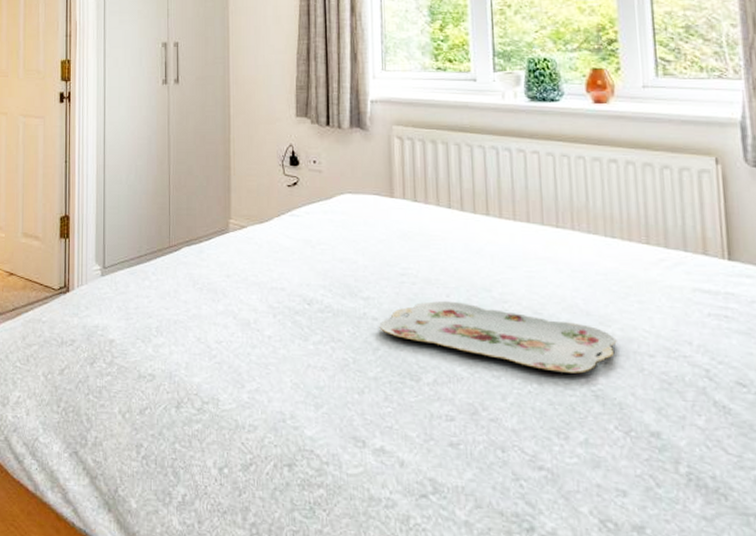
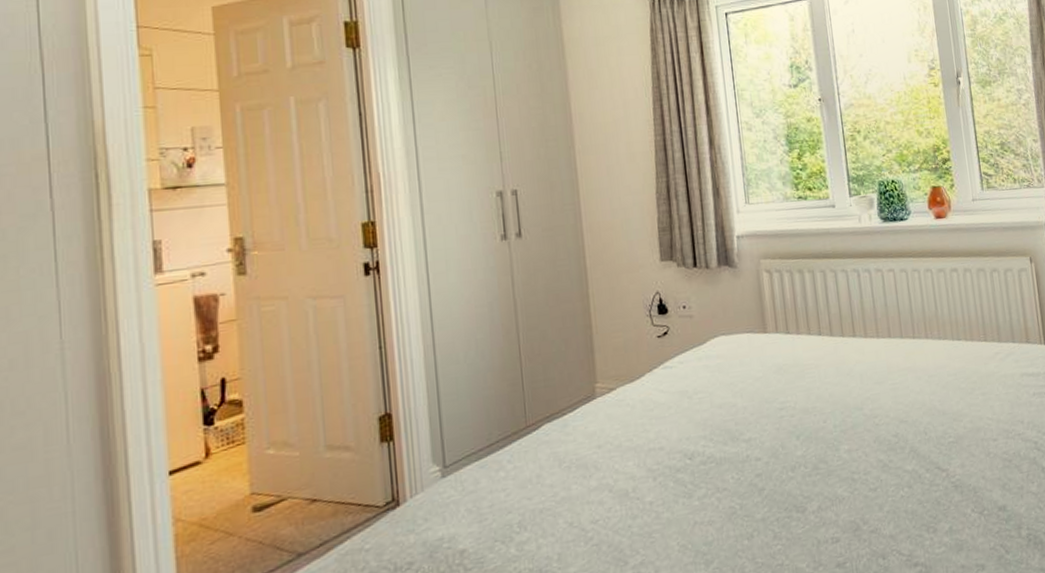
serving tray: present [379,301,617,374] -> none [763,423,968,474]

